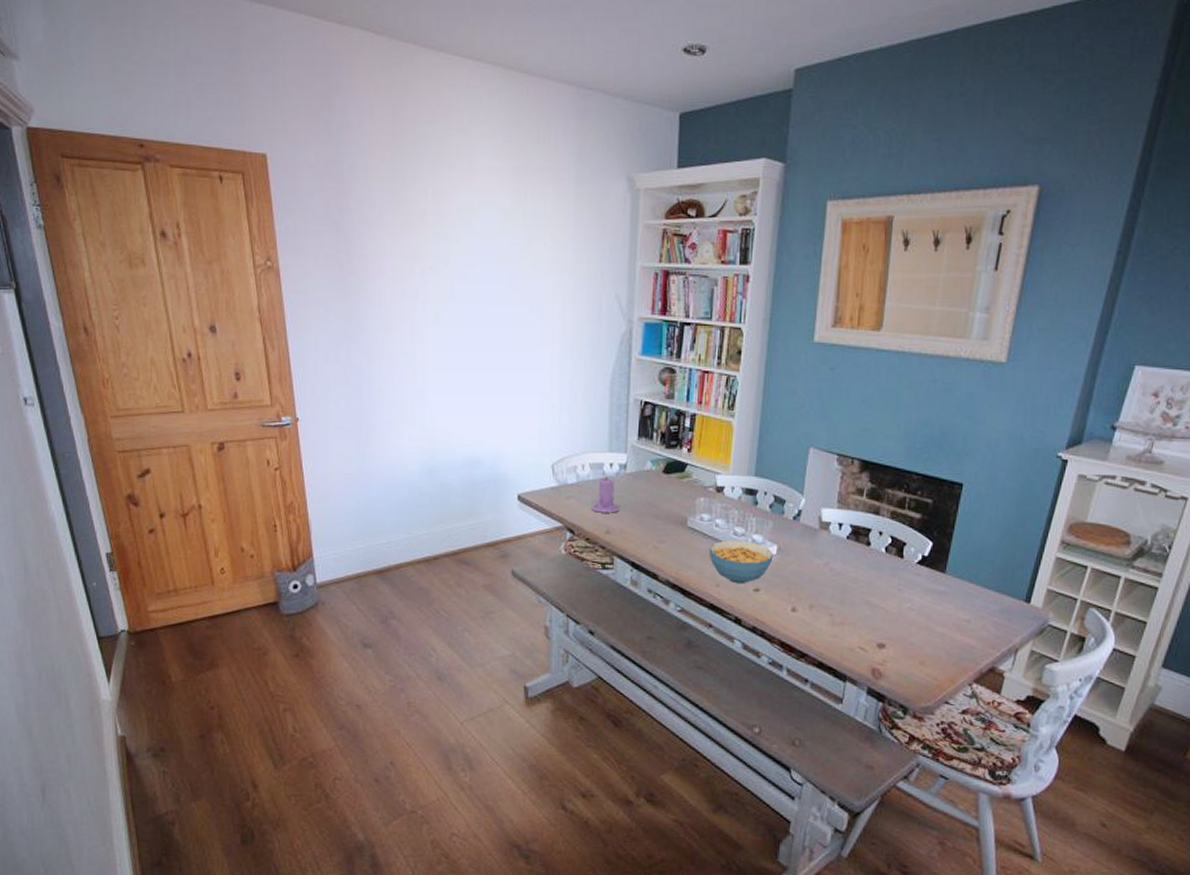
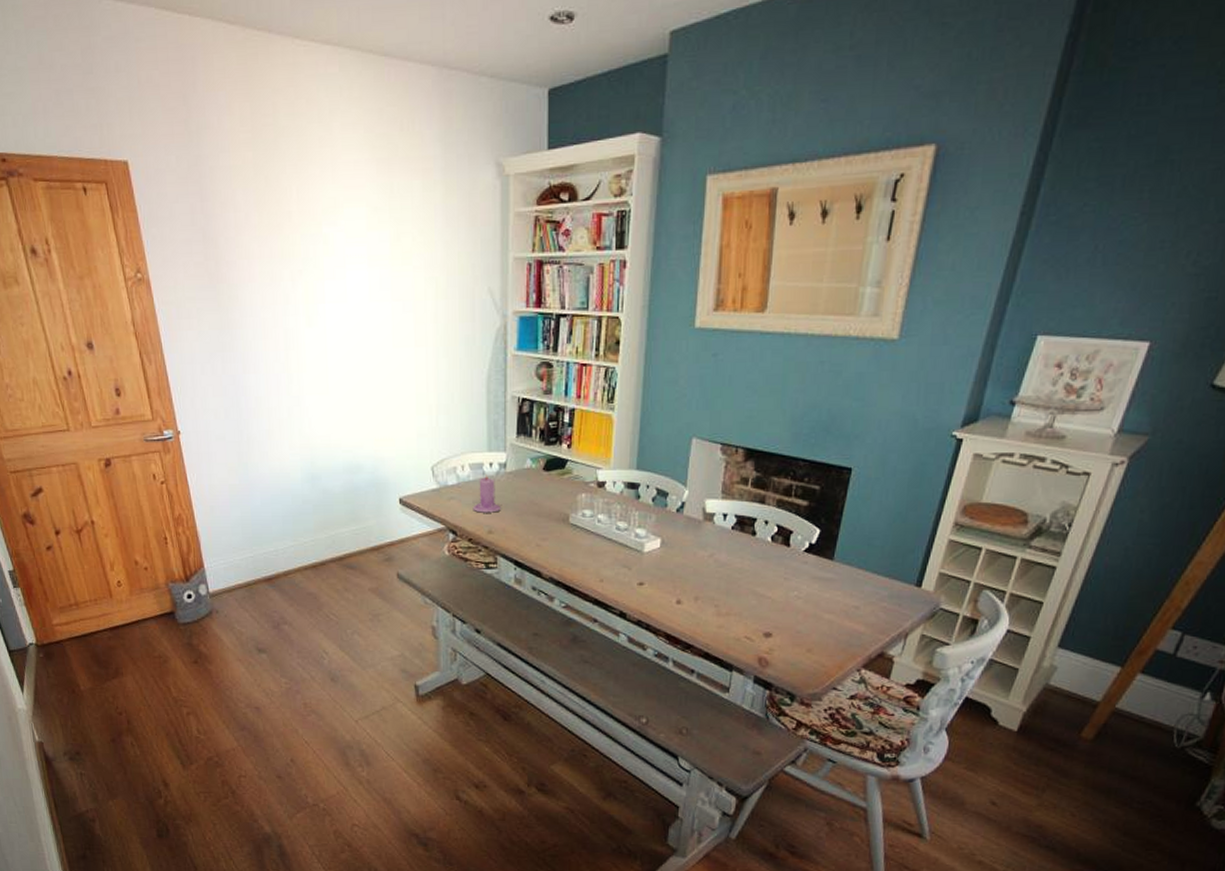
cereal bowl: present [709,540,773,584] -> none [591,535,657,579]

